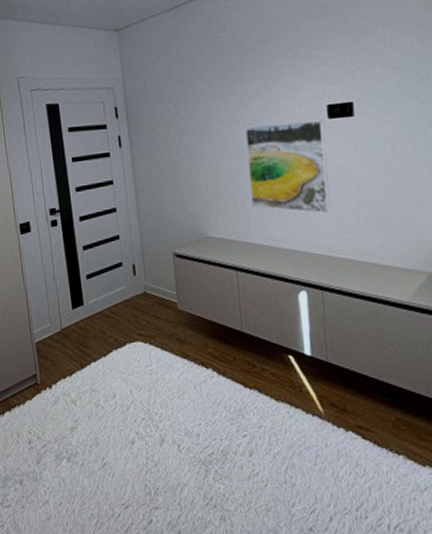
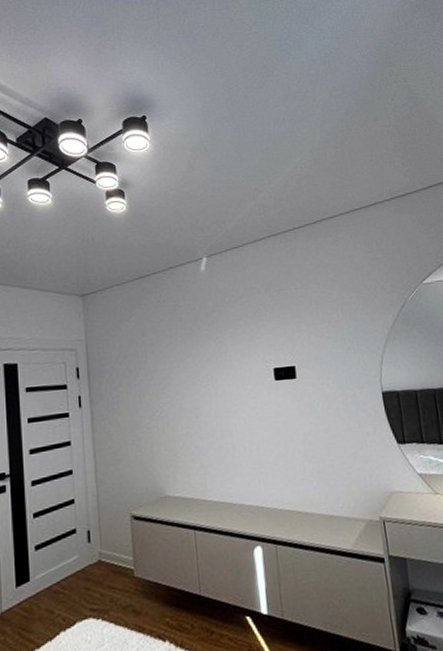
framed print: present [245,120,331,214] -> none [202,381,281,468]

